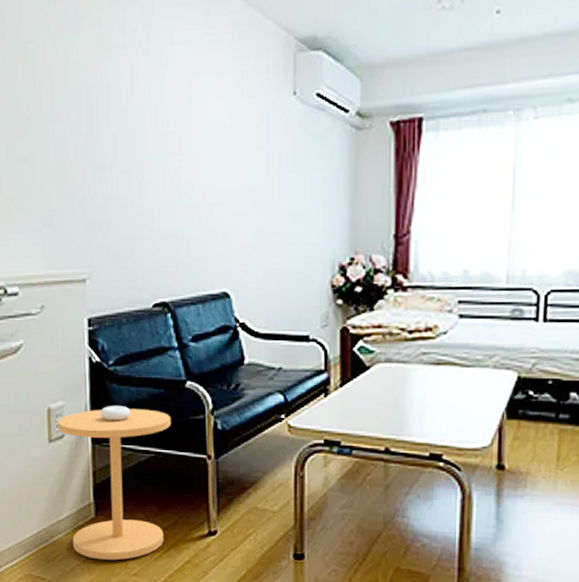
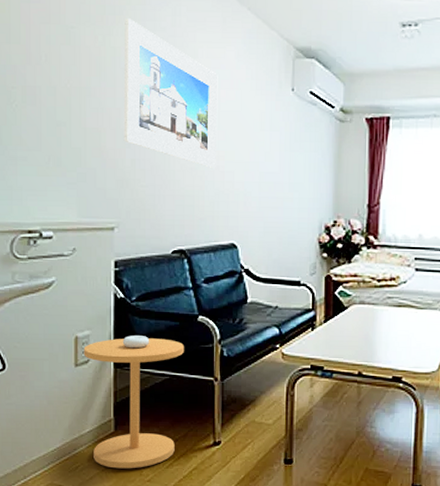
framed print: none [88,23,202,200] -> present [123,18,218,168]

